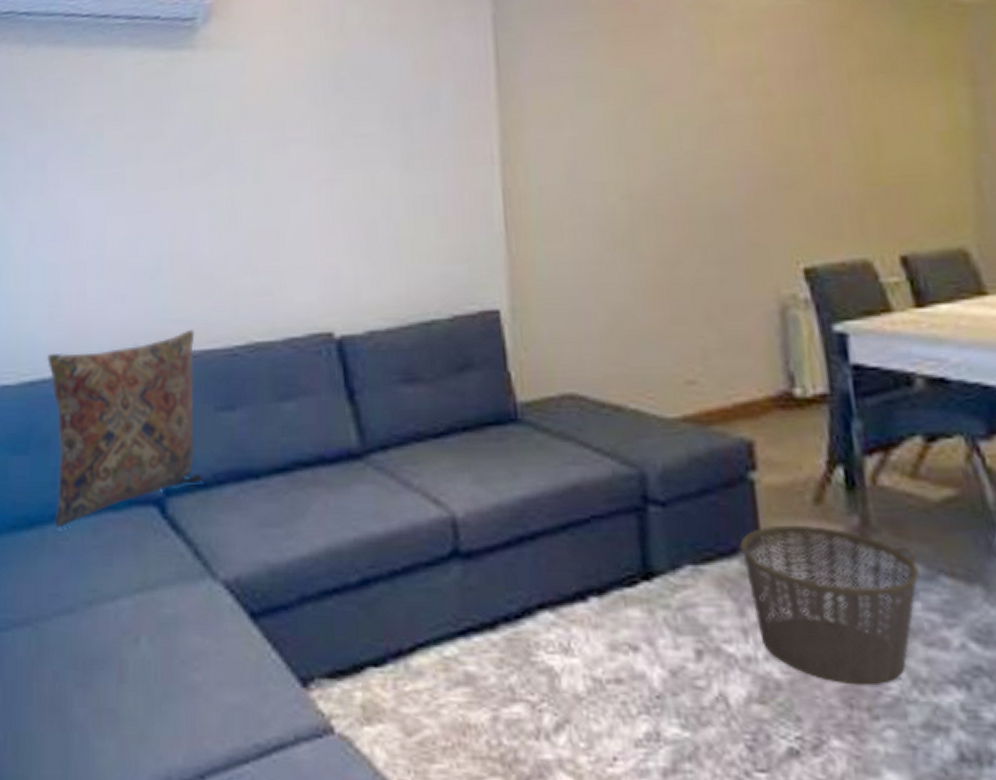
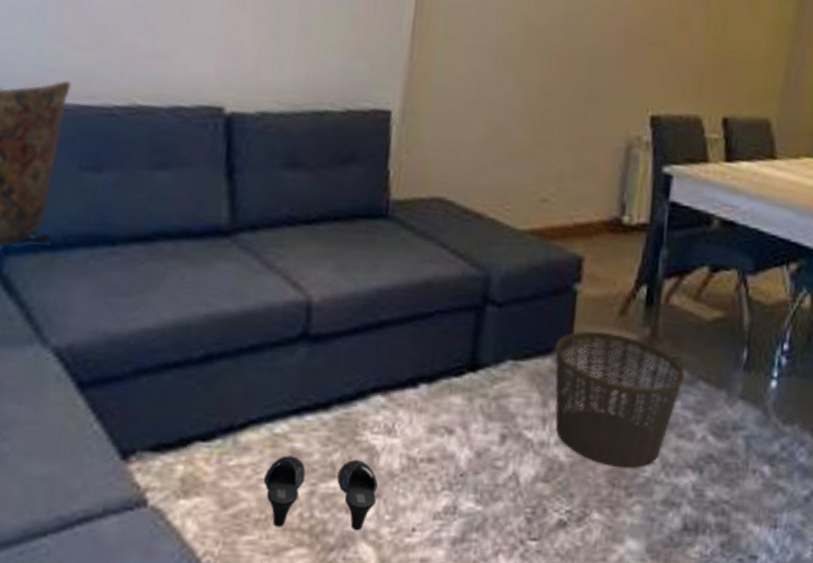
slippers: none [442,679,566,760] -> present [263,455,378,531]

